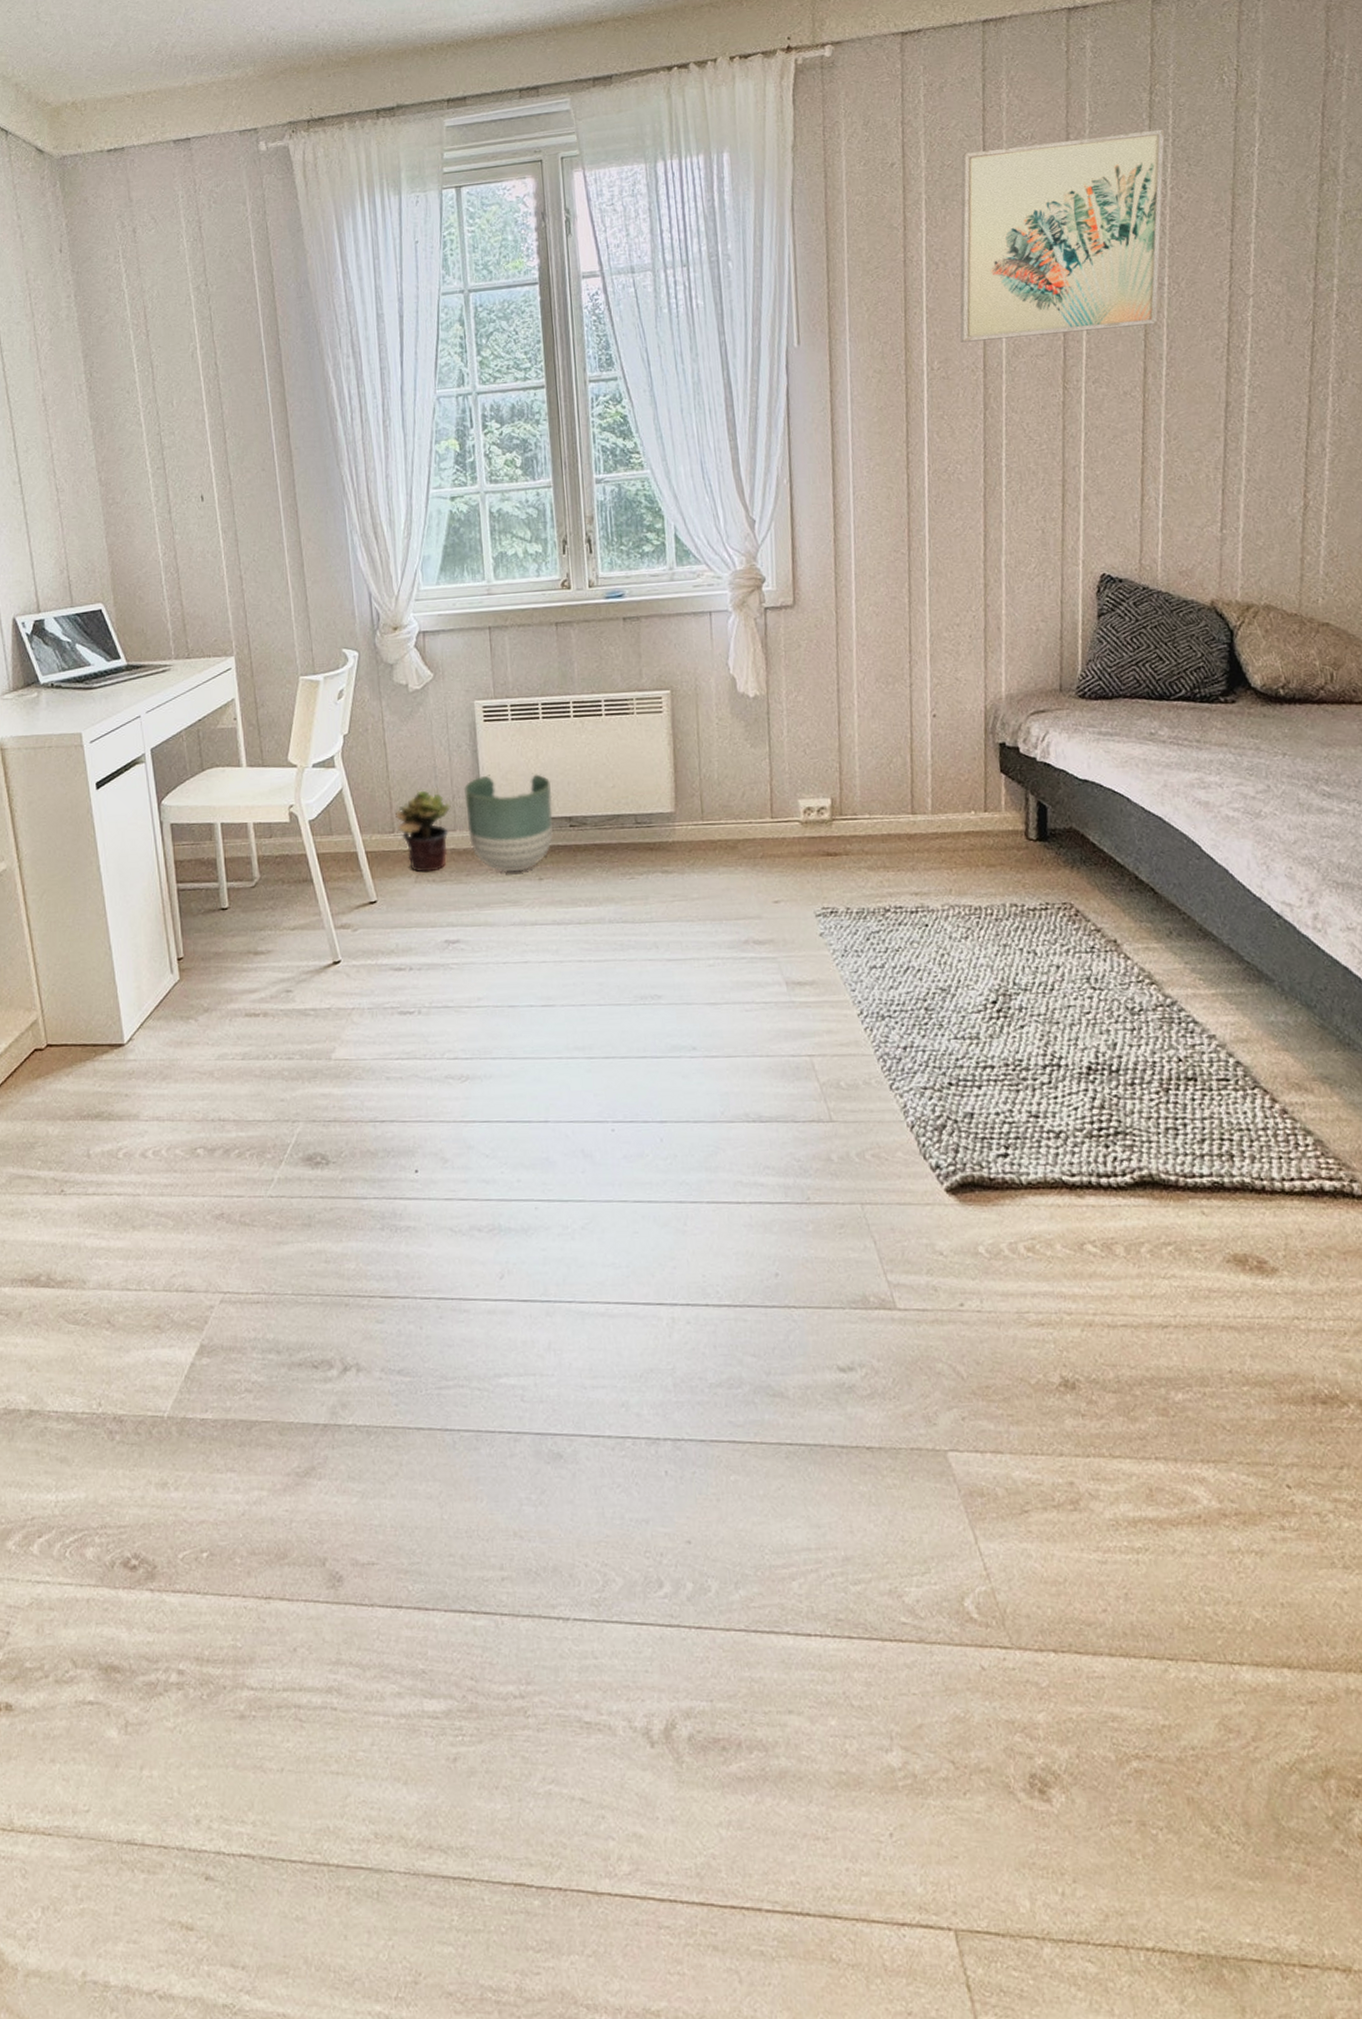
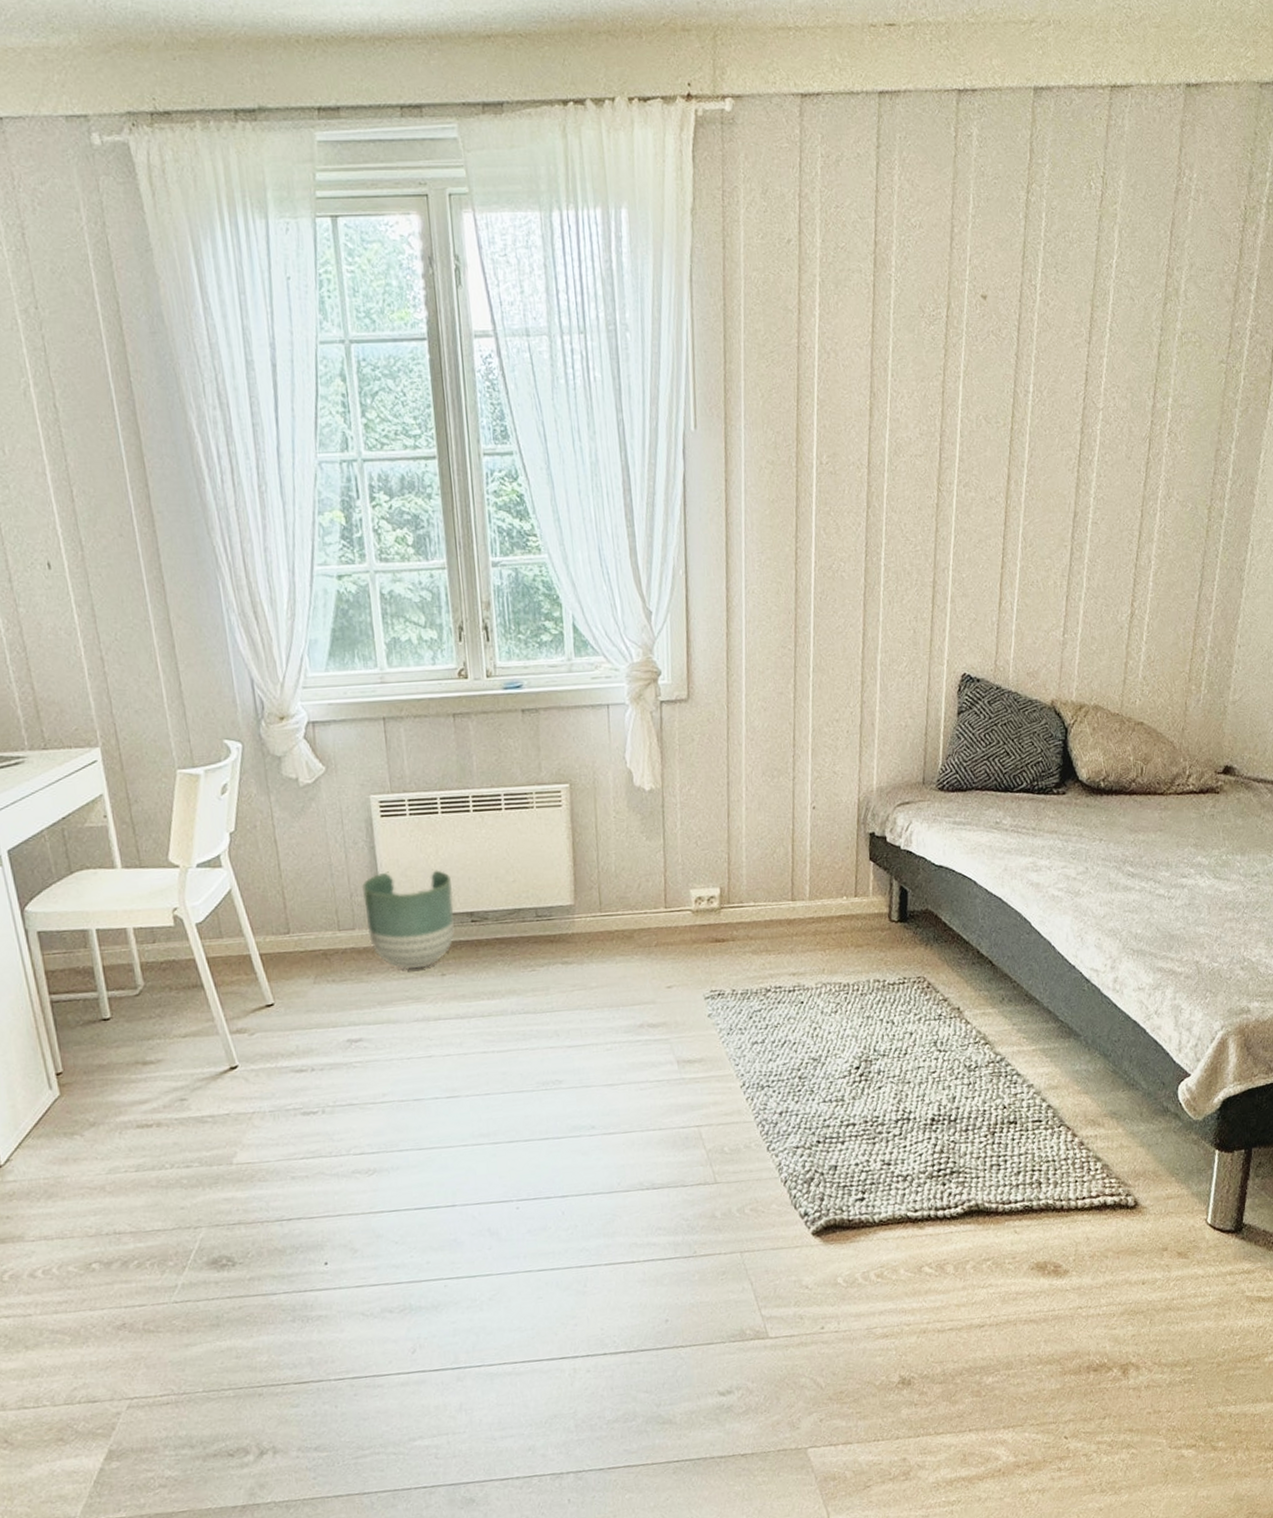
potted plant: present [395,790,451,873] -> none [290,889,349,973]
wall art: present [959,129,1165,343] -> none [847,231,1038,437]

